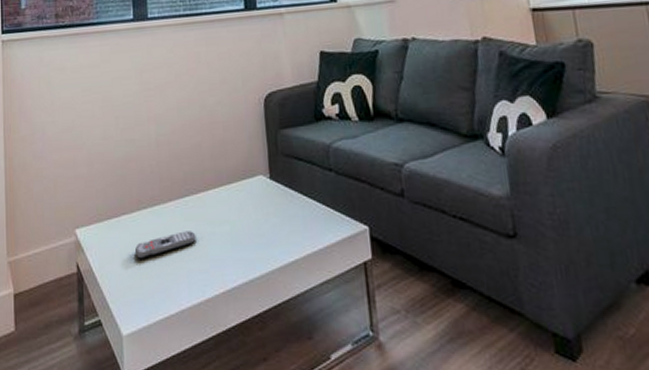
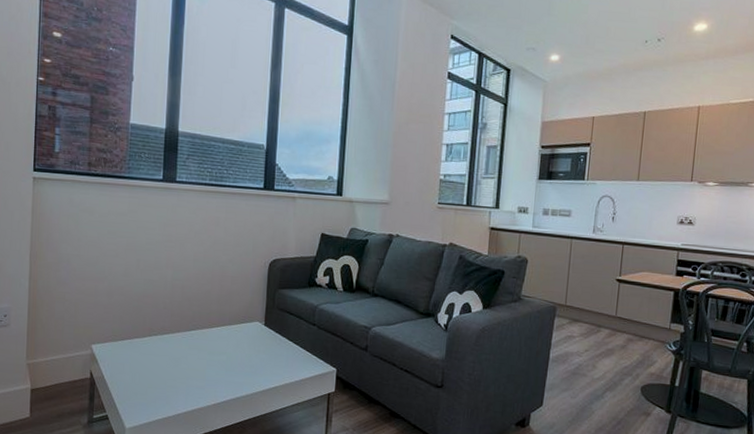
remote control: present [135,231,196,259] -> none [144,356,197,374]

